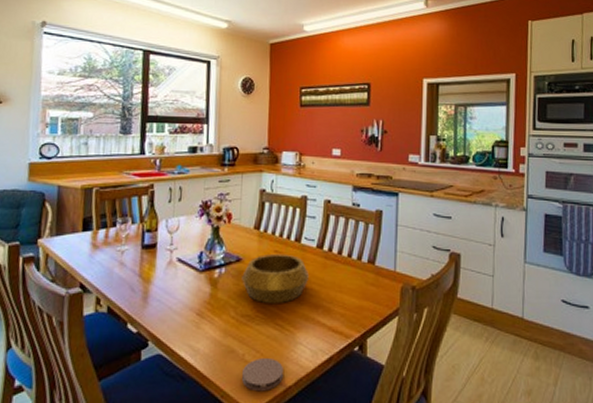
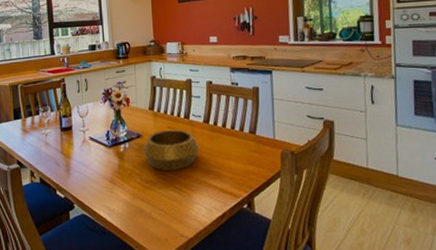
coaster: present [241,358,283,392] -> none [150,216,185,243]

